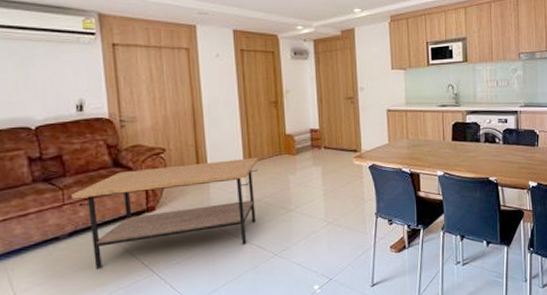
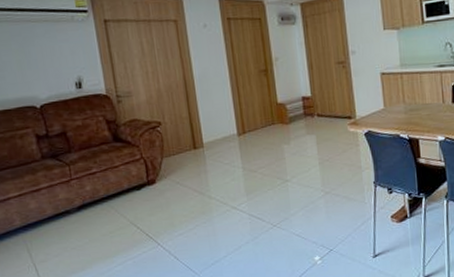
coffee table: present [72,157,259,269] -> none [77,128,253,241]

